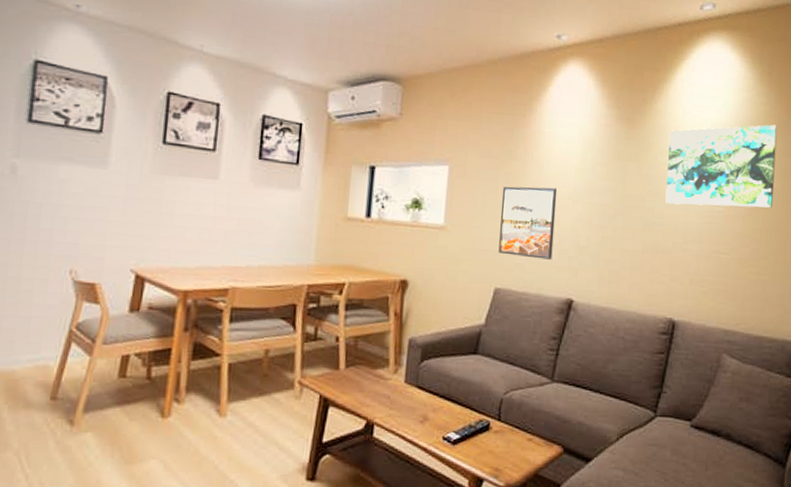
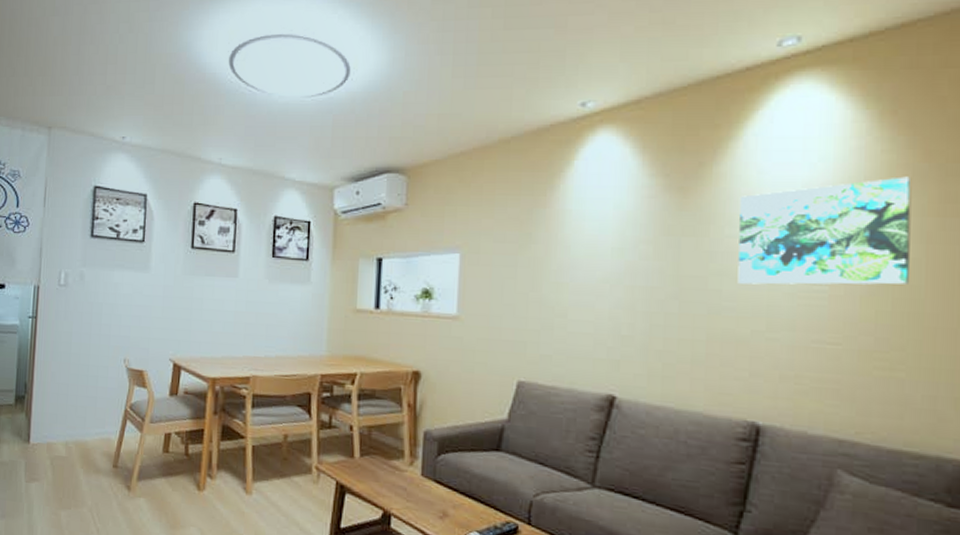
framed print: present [498,186,558,260] -> none [520,270,590,351]

